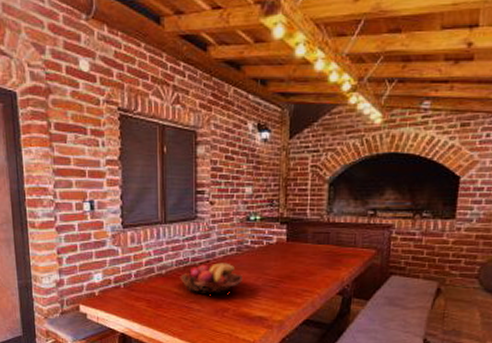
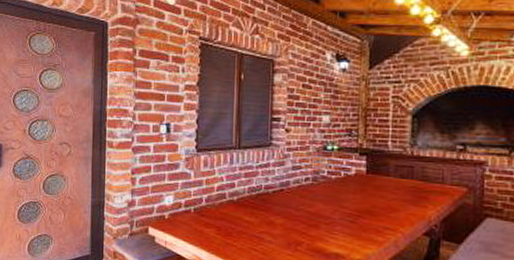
fruit basket: present [180,263,243,294] -> none [252,192,318,226]

